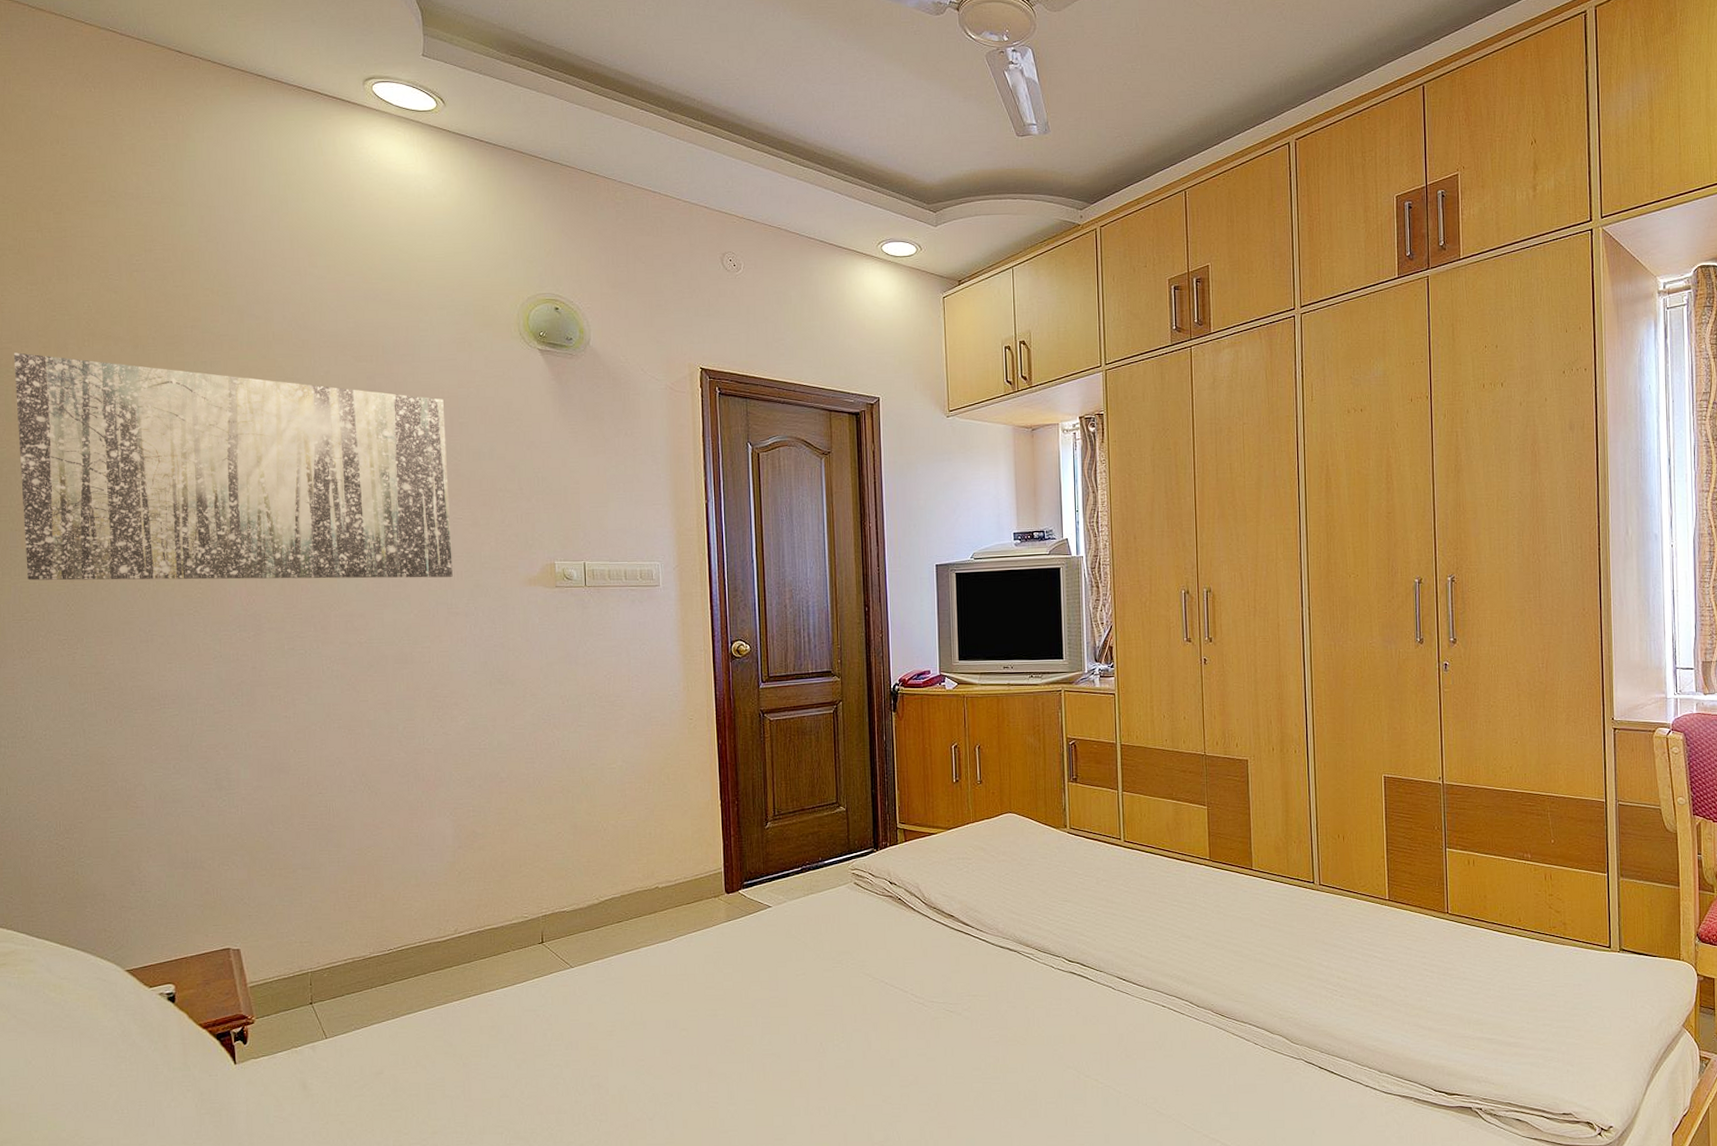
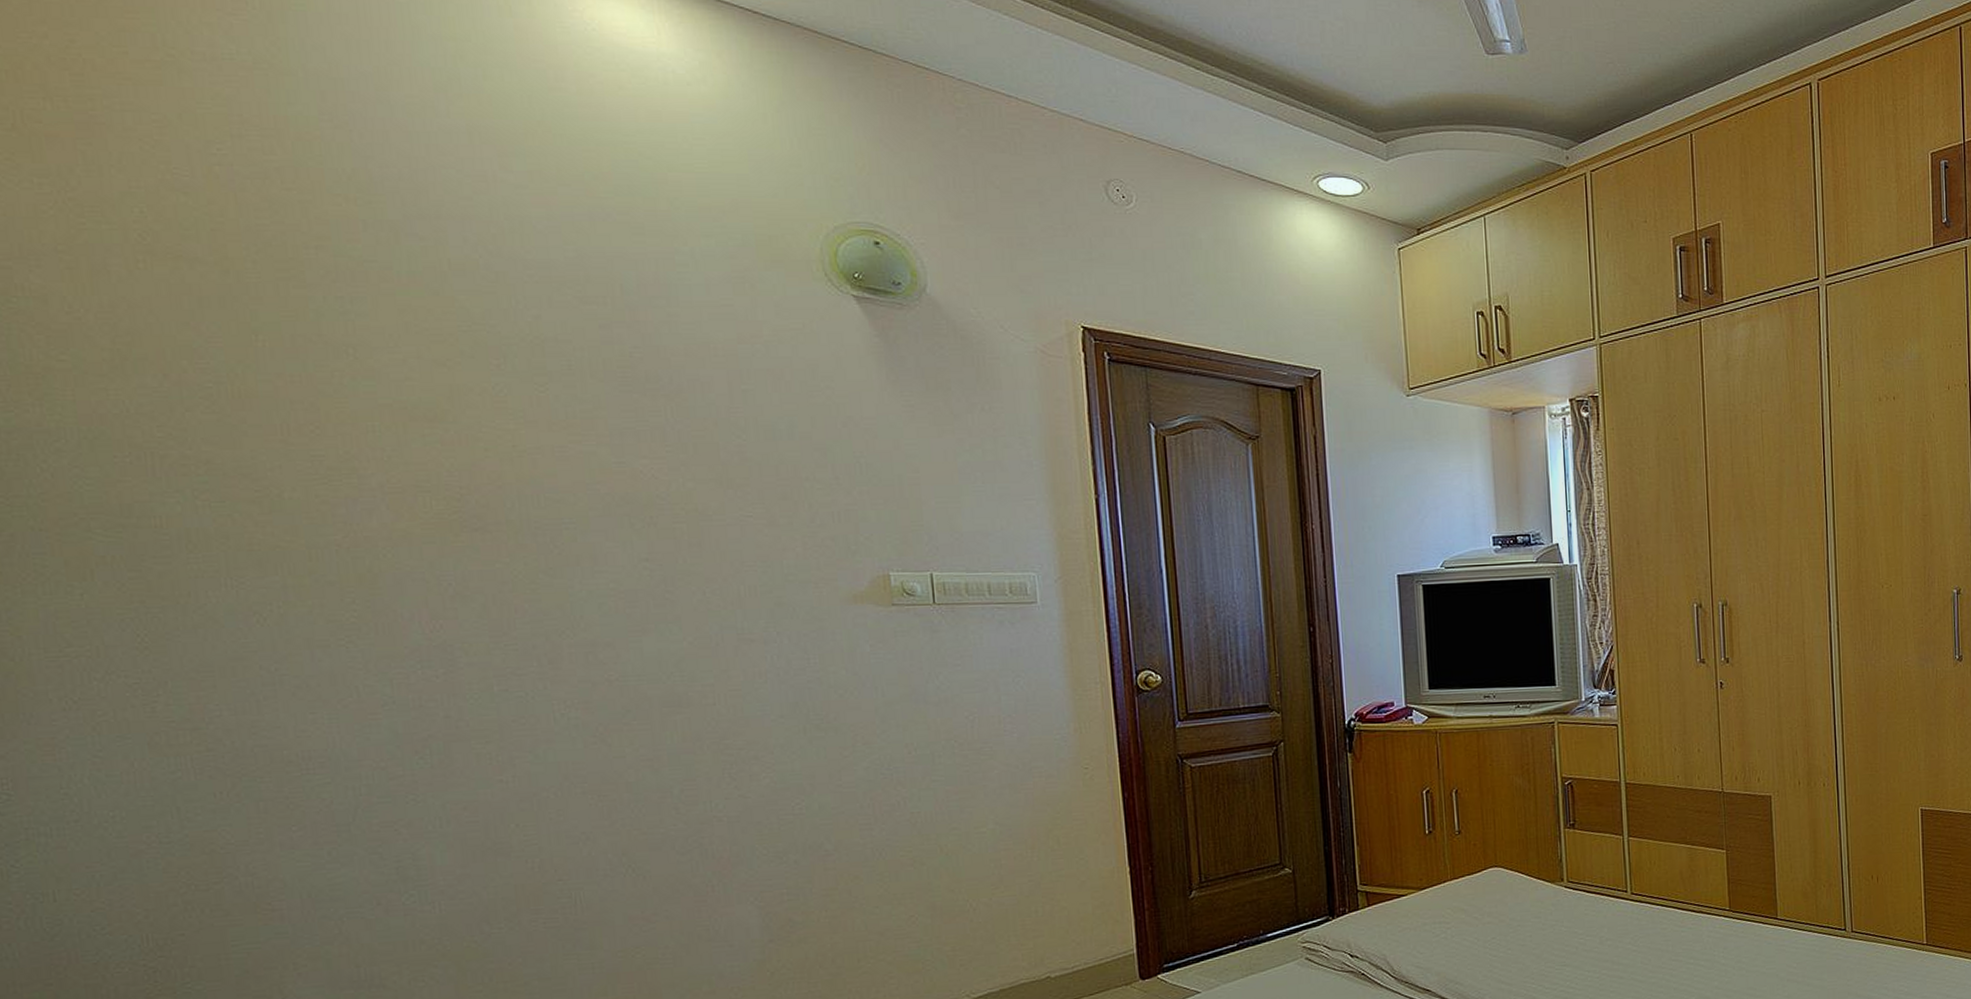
wall art: present [13,352,453,581] -> none [15,274,743,602]

